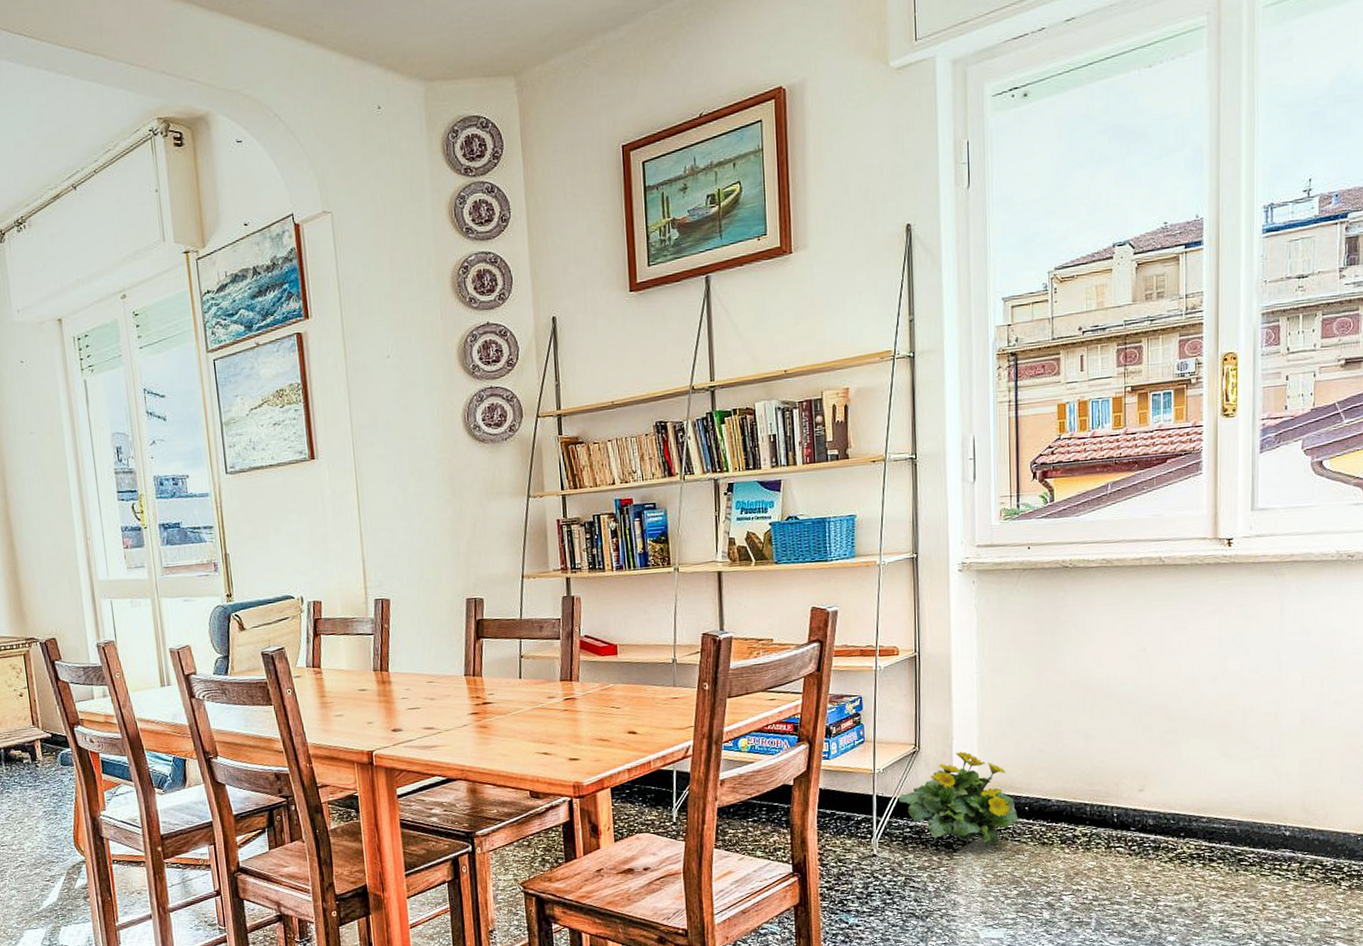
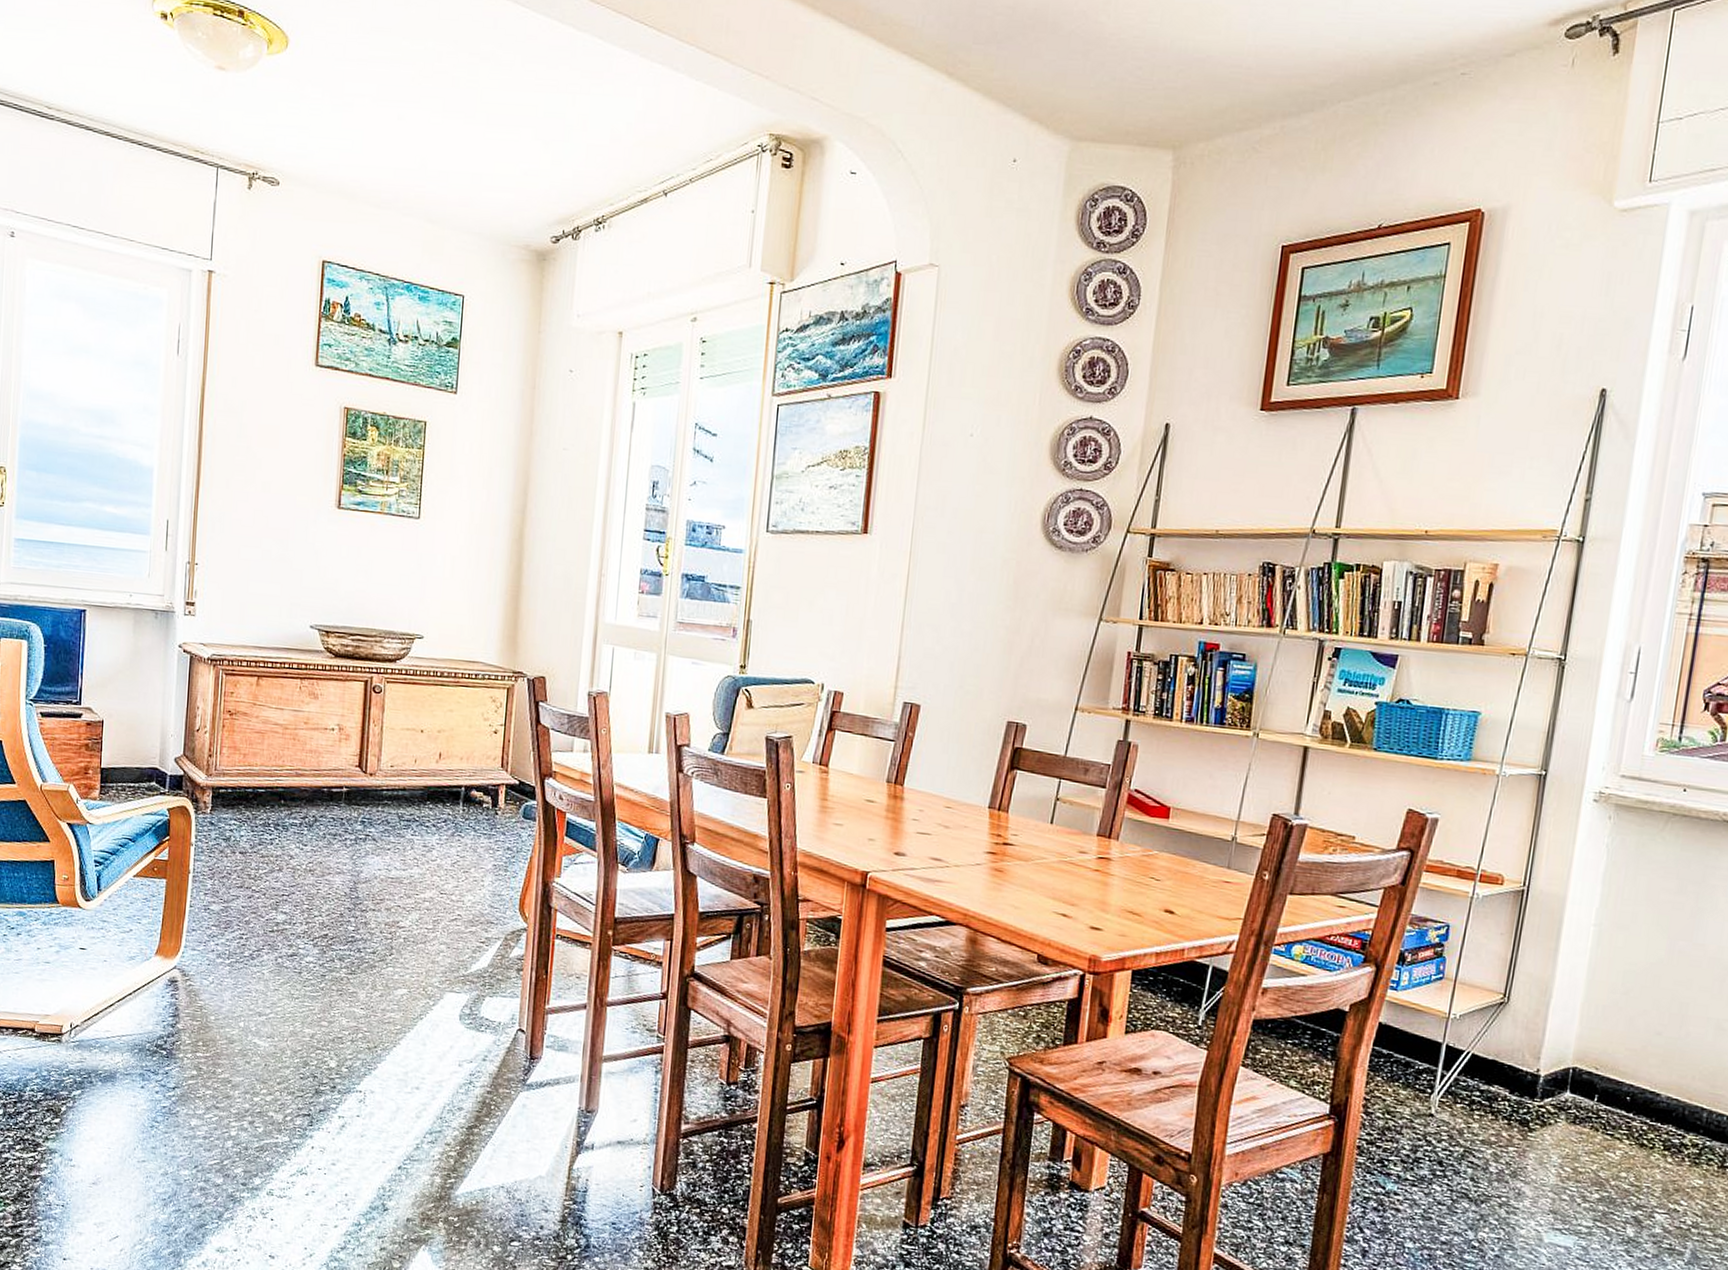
flowering plant: present [899,751,1019,847] -> none [1472,1014,1616,1135]

